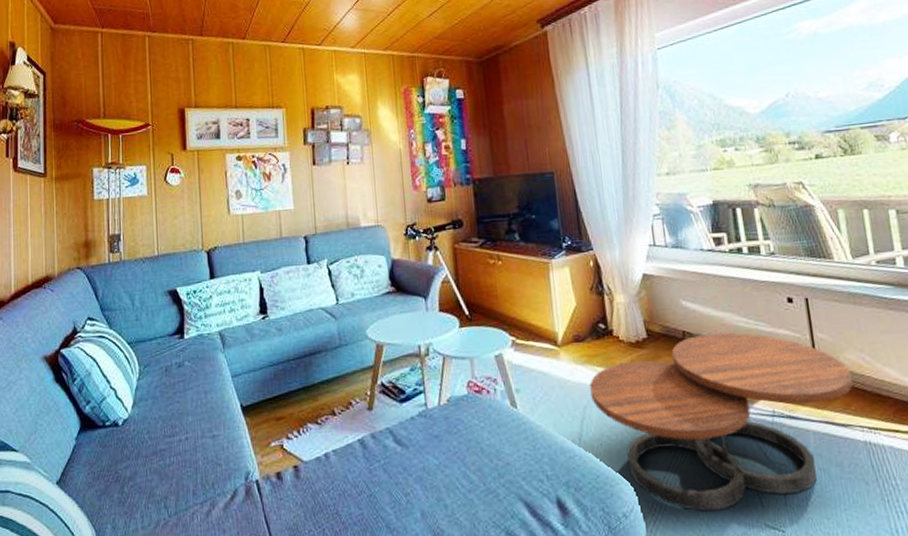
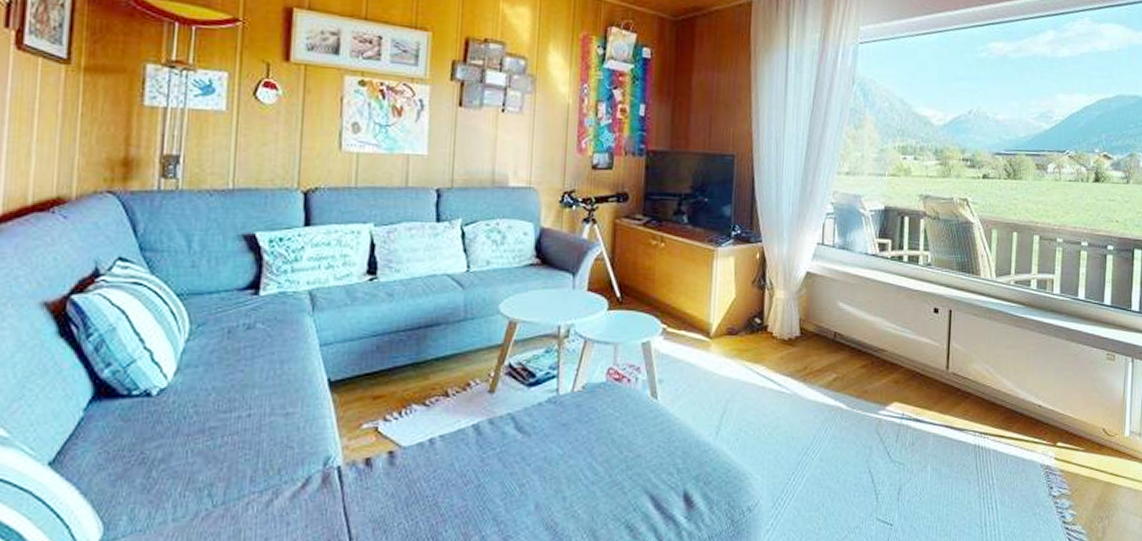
coffee table: present [590,332,853,512] -> none [735,336,975,506]

